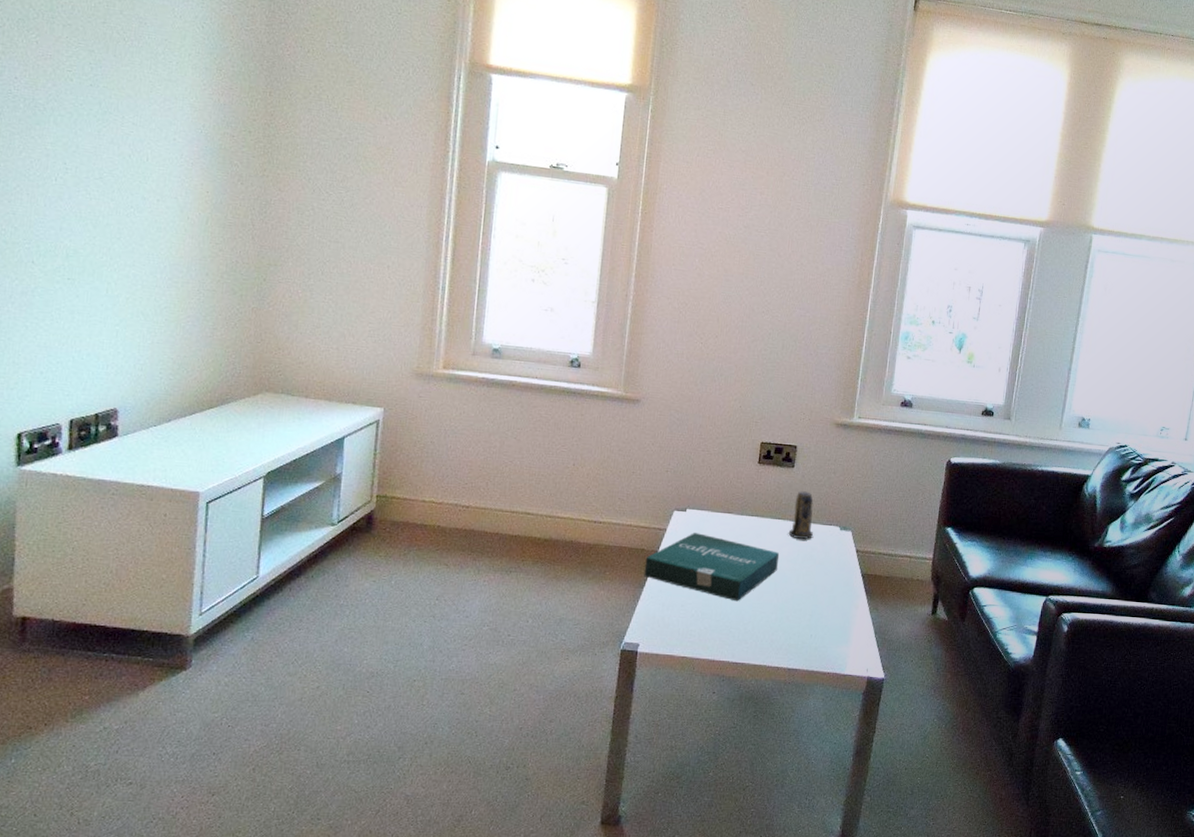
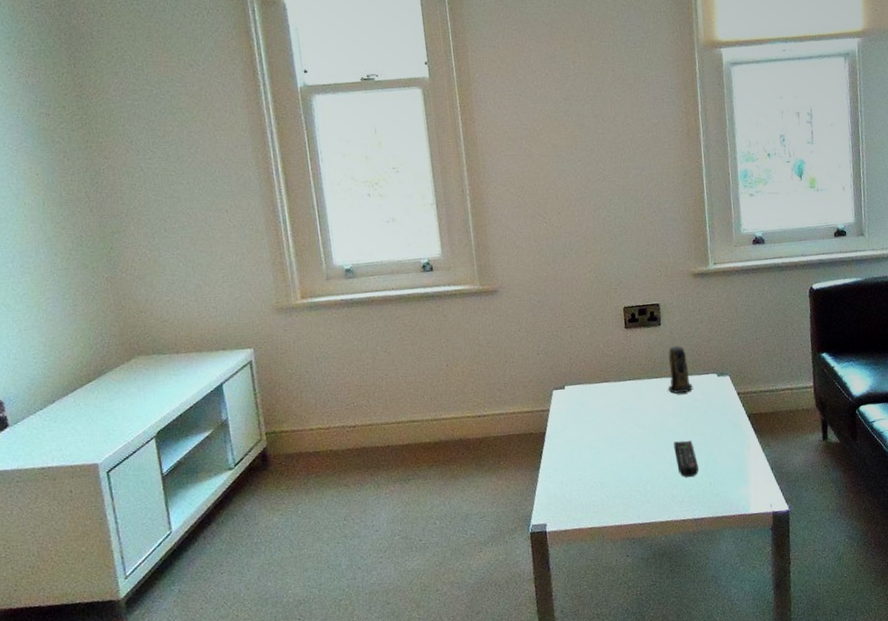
pizza box: present [644,533,779,602] -> none [535,407,665,465]
remote control: none [782,587,803,625] -> present [673,440,699,477]

